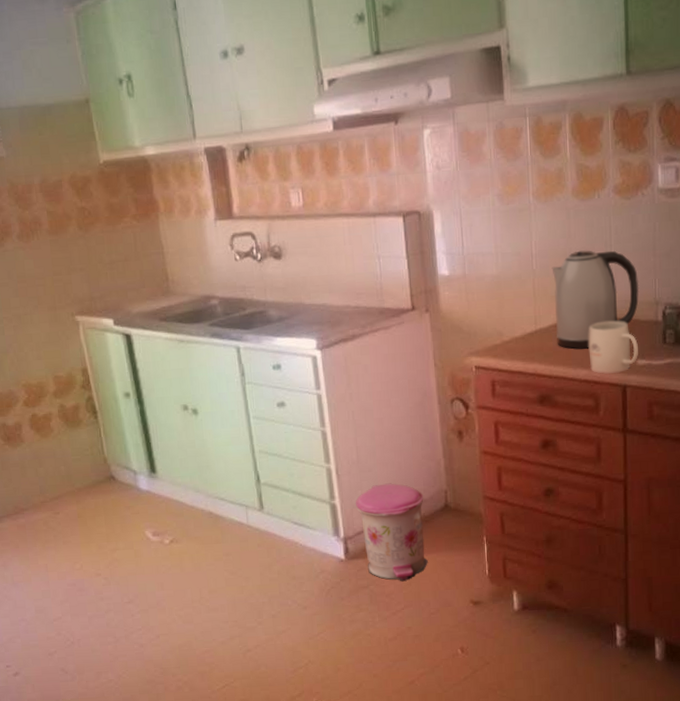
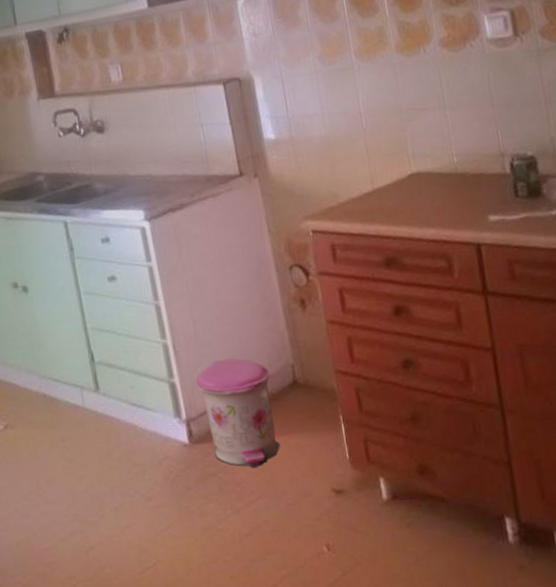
kettle: present [551,250,640,349] -> none [383,103,482,207]
mug: present [588,321,639,374] -> none [431,175,490,233]

